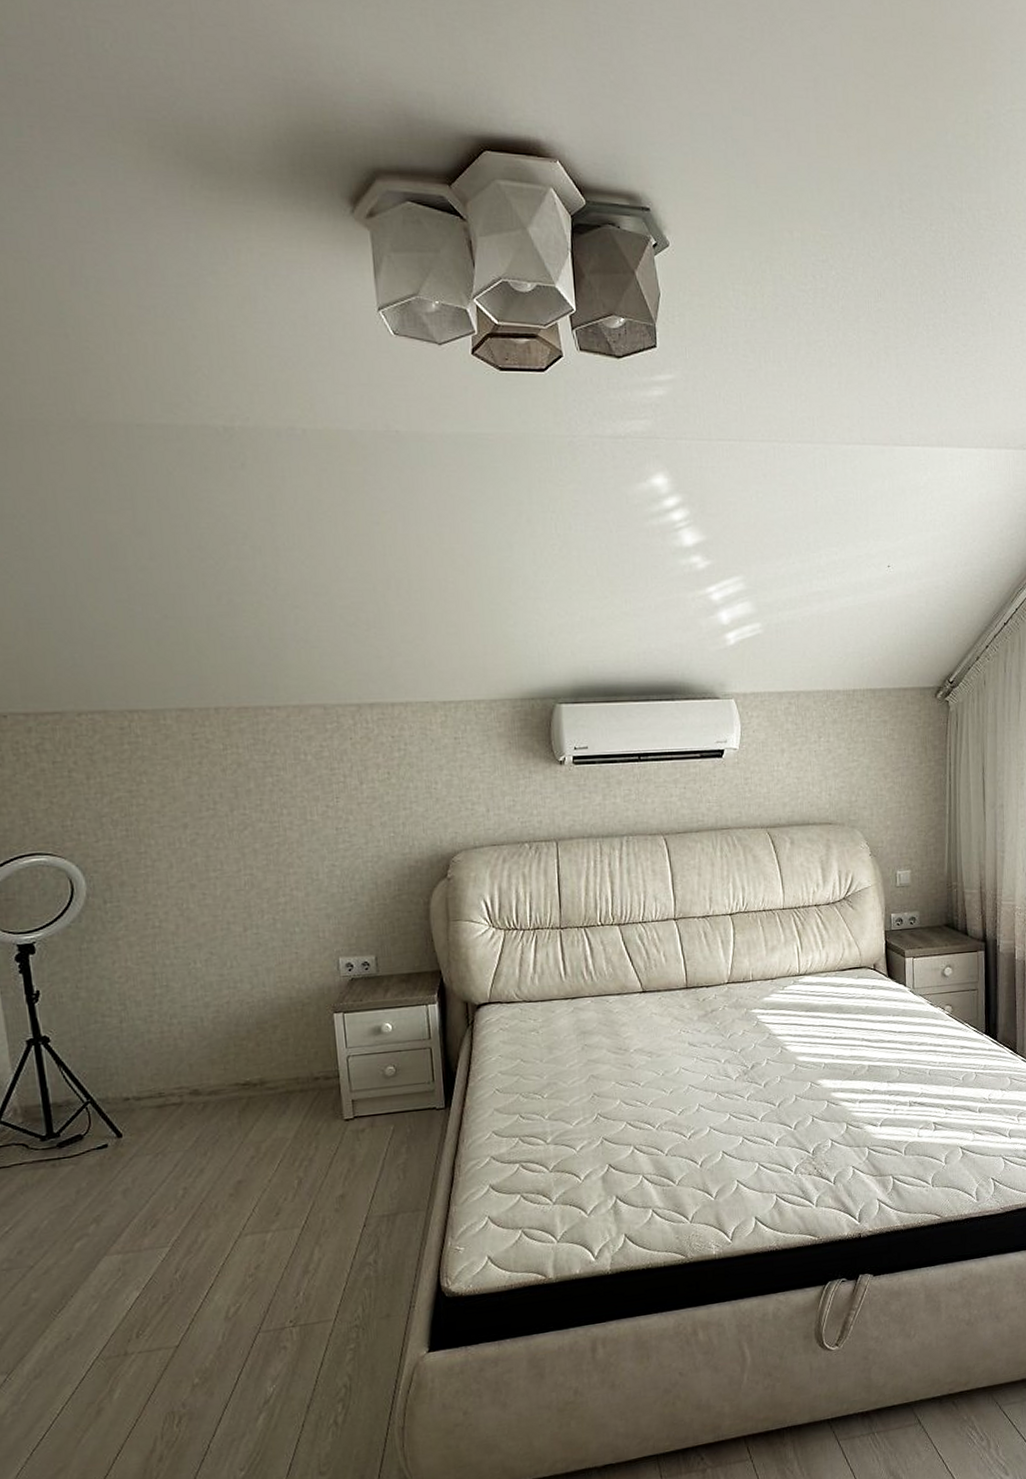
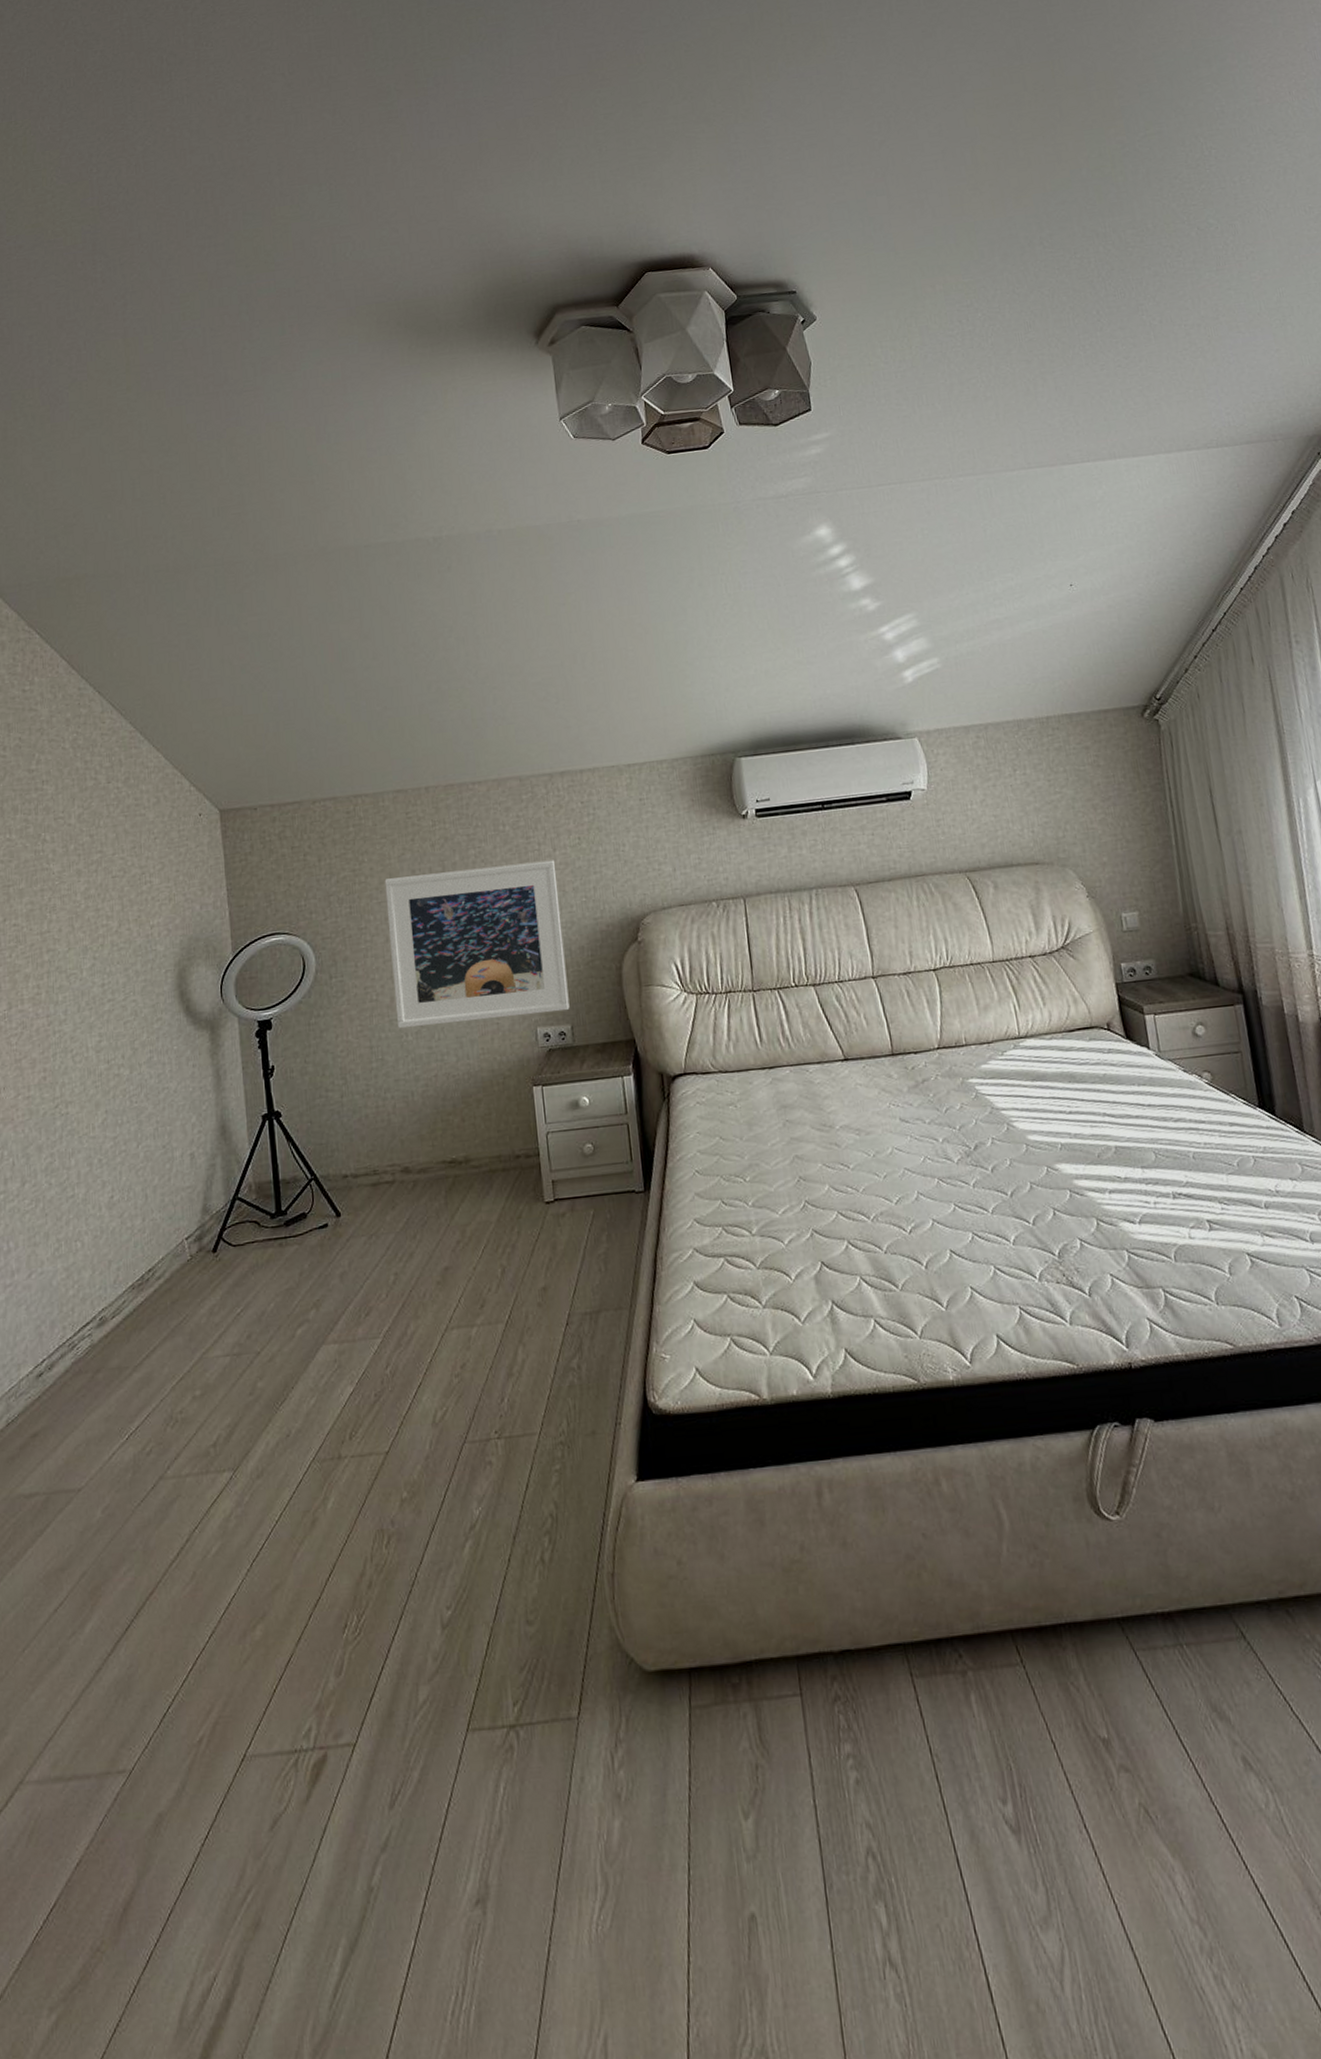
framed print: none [167,793,374,956] -> present [384,860,570,1029]

